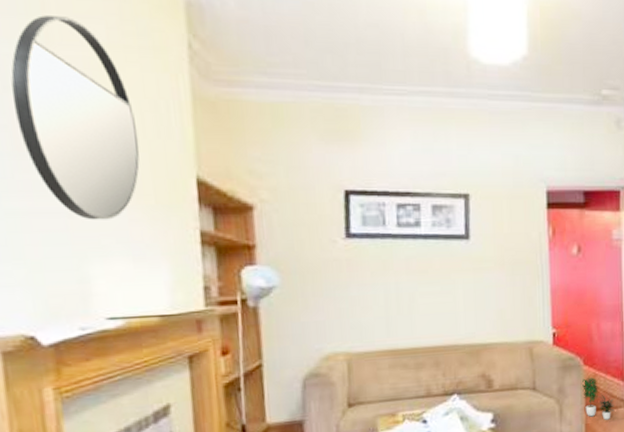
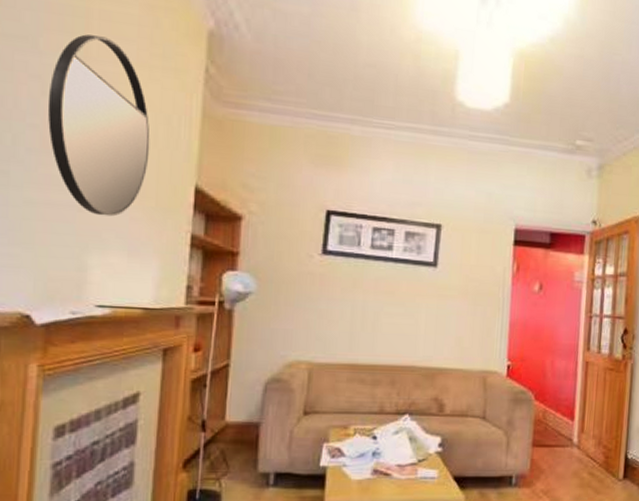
potted plant: present [582,376,615,420] -> none [531,412,562,458]

